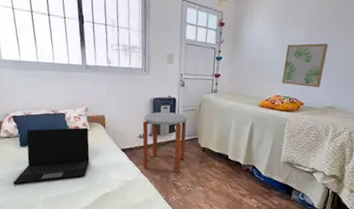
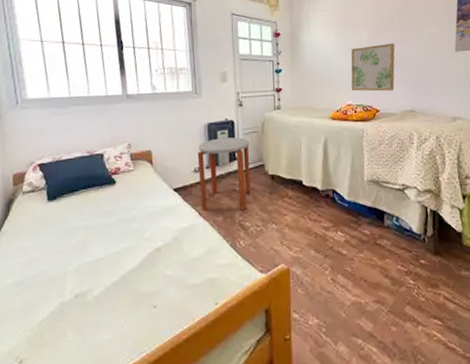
laptop: present [13,127,90,185] -> none [37,167,135,252]

